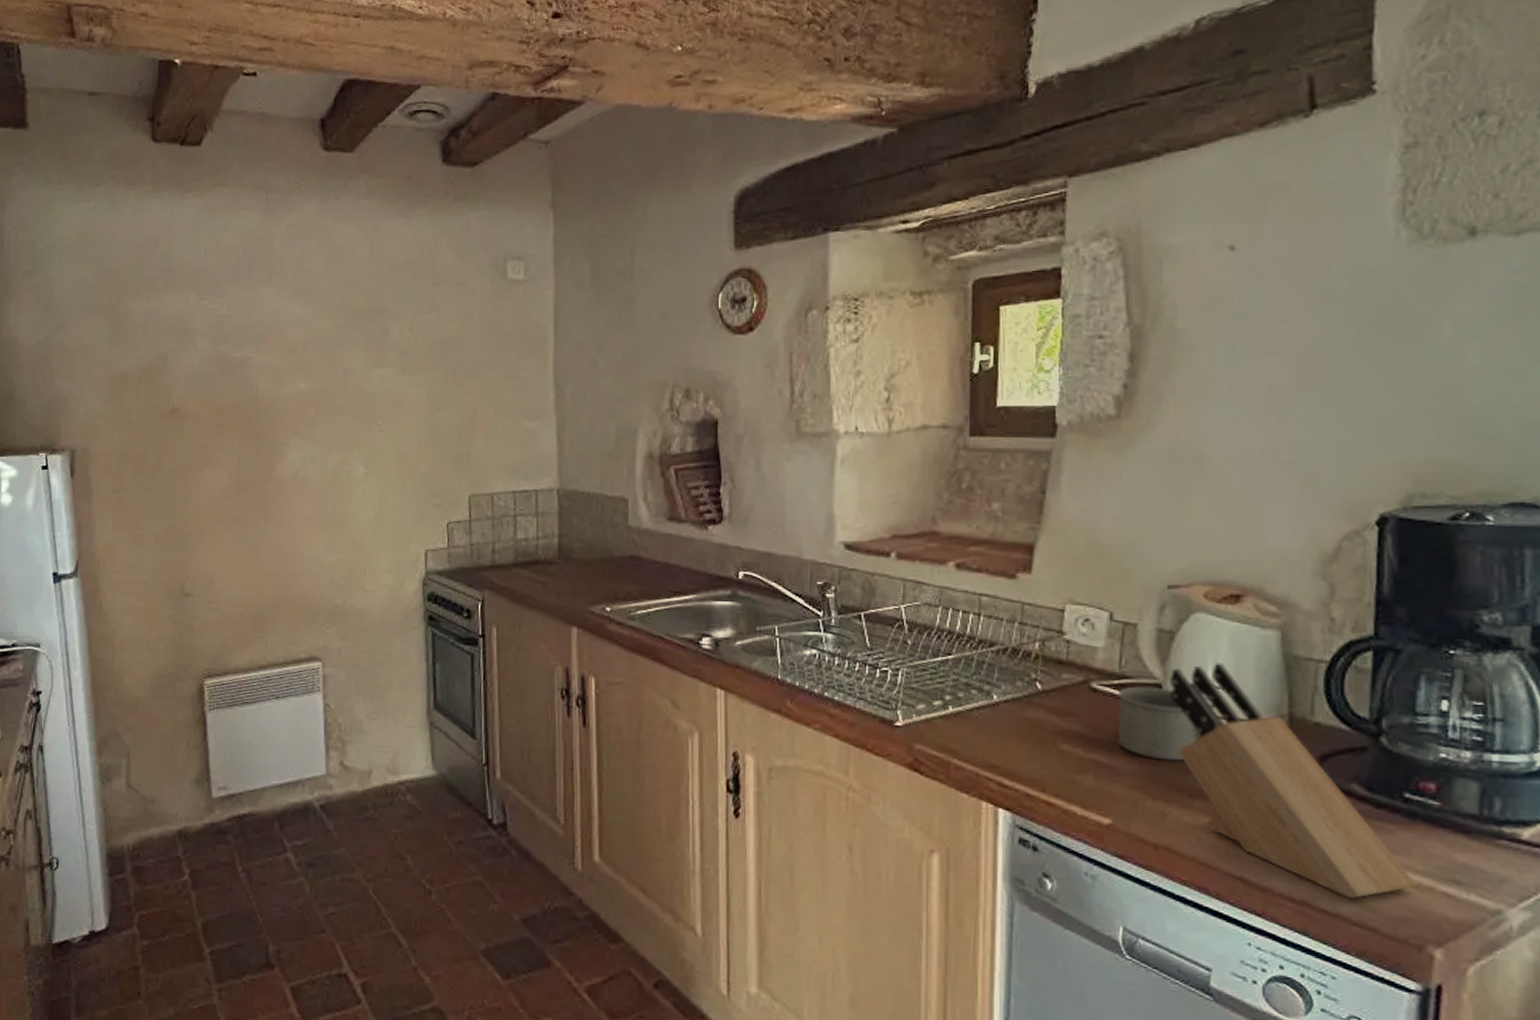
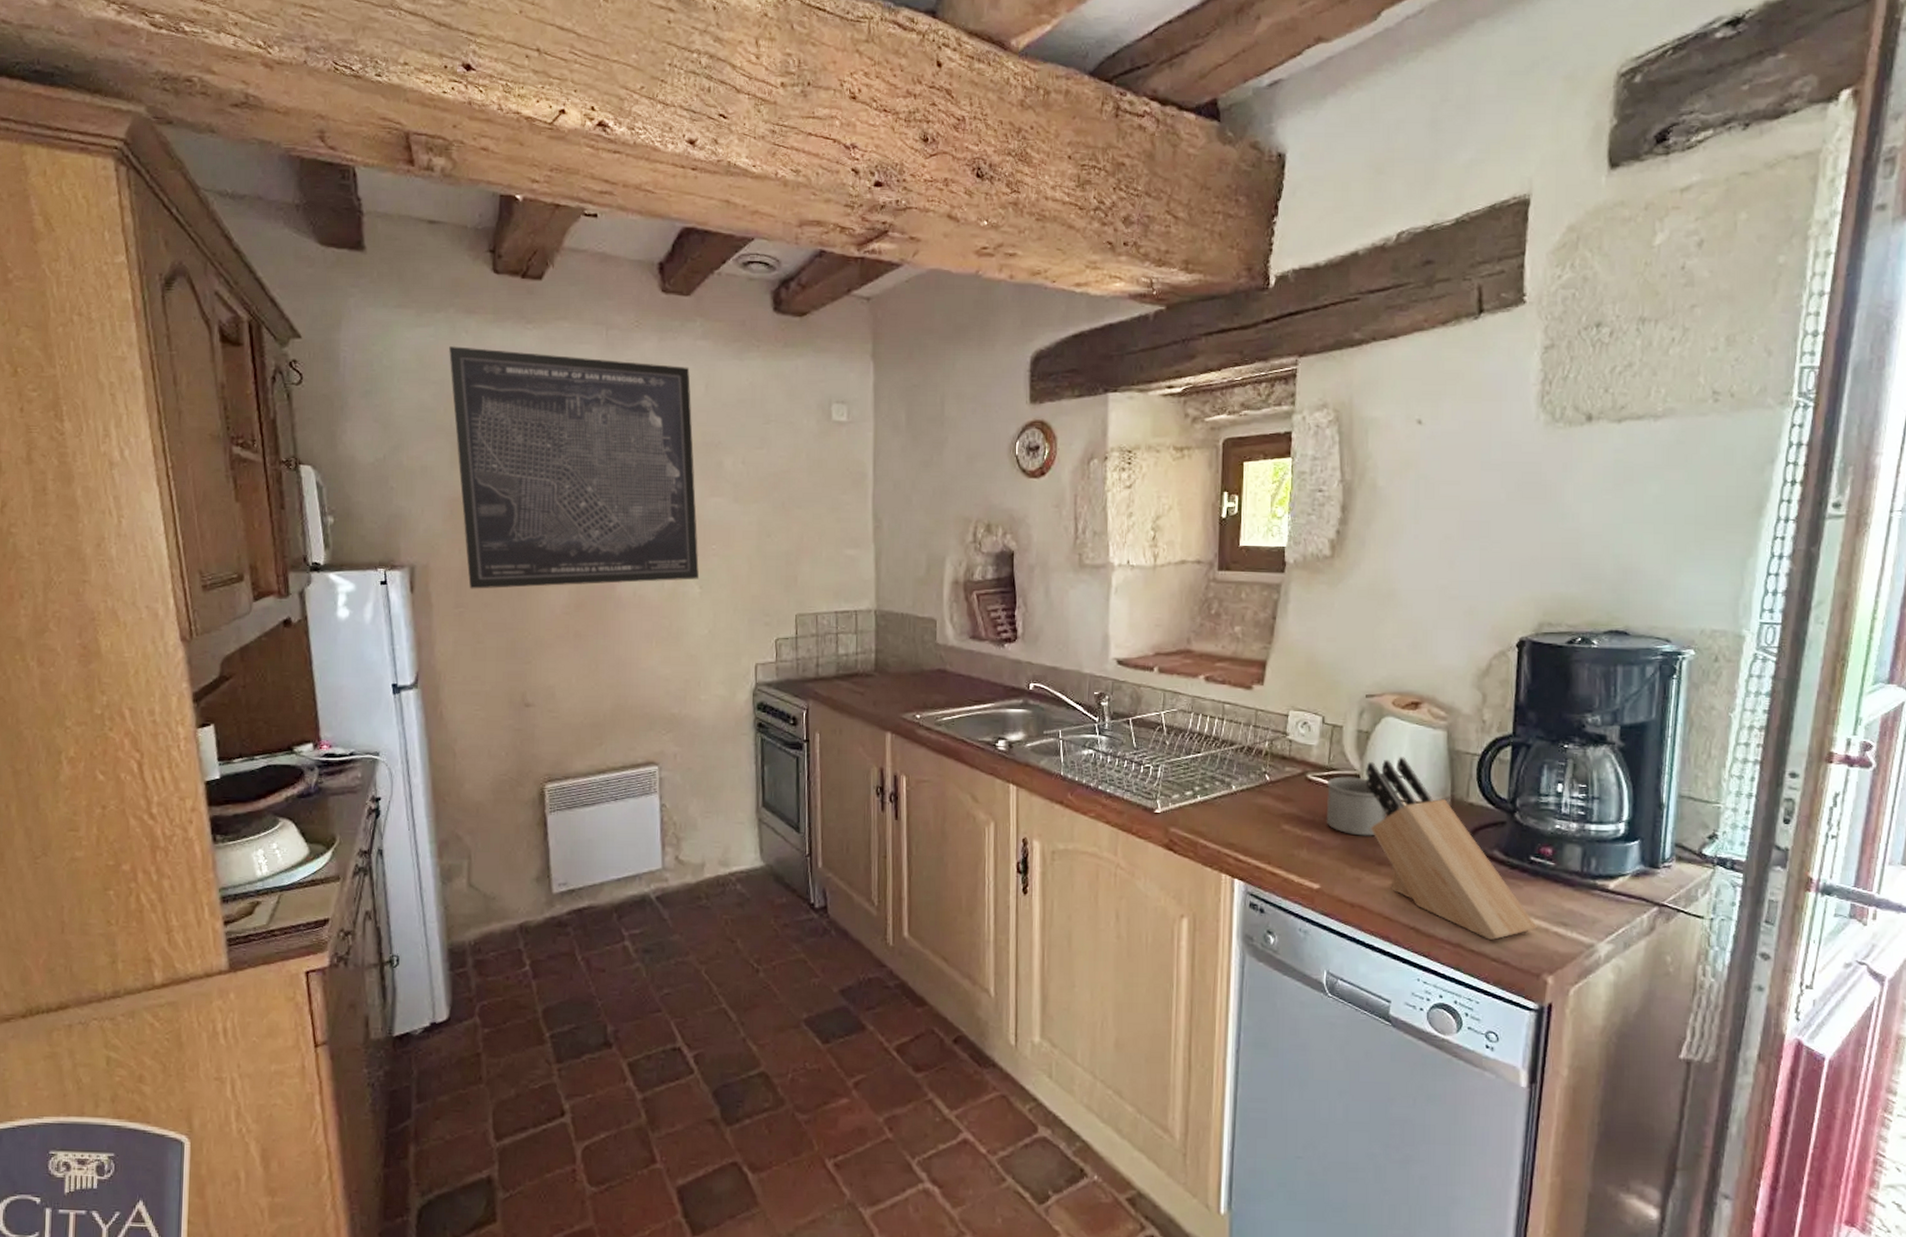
wall art: none [109,220,364,473] -> present [449,346,699,589]

